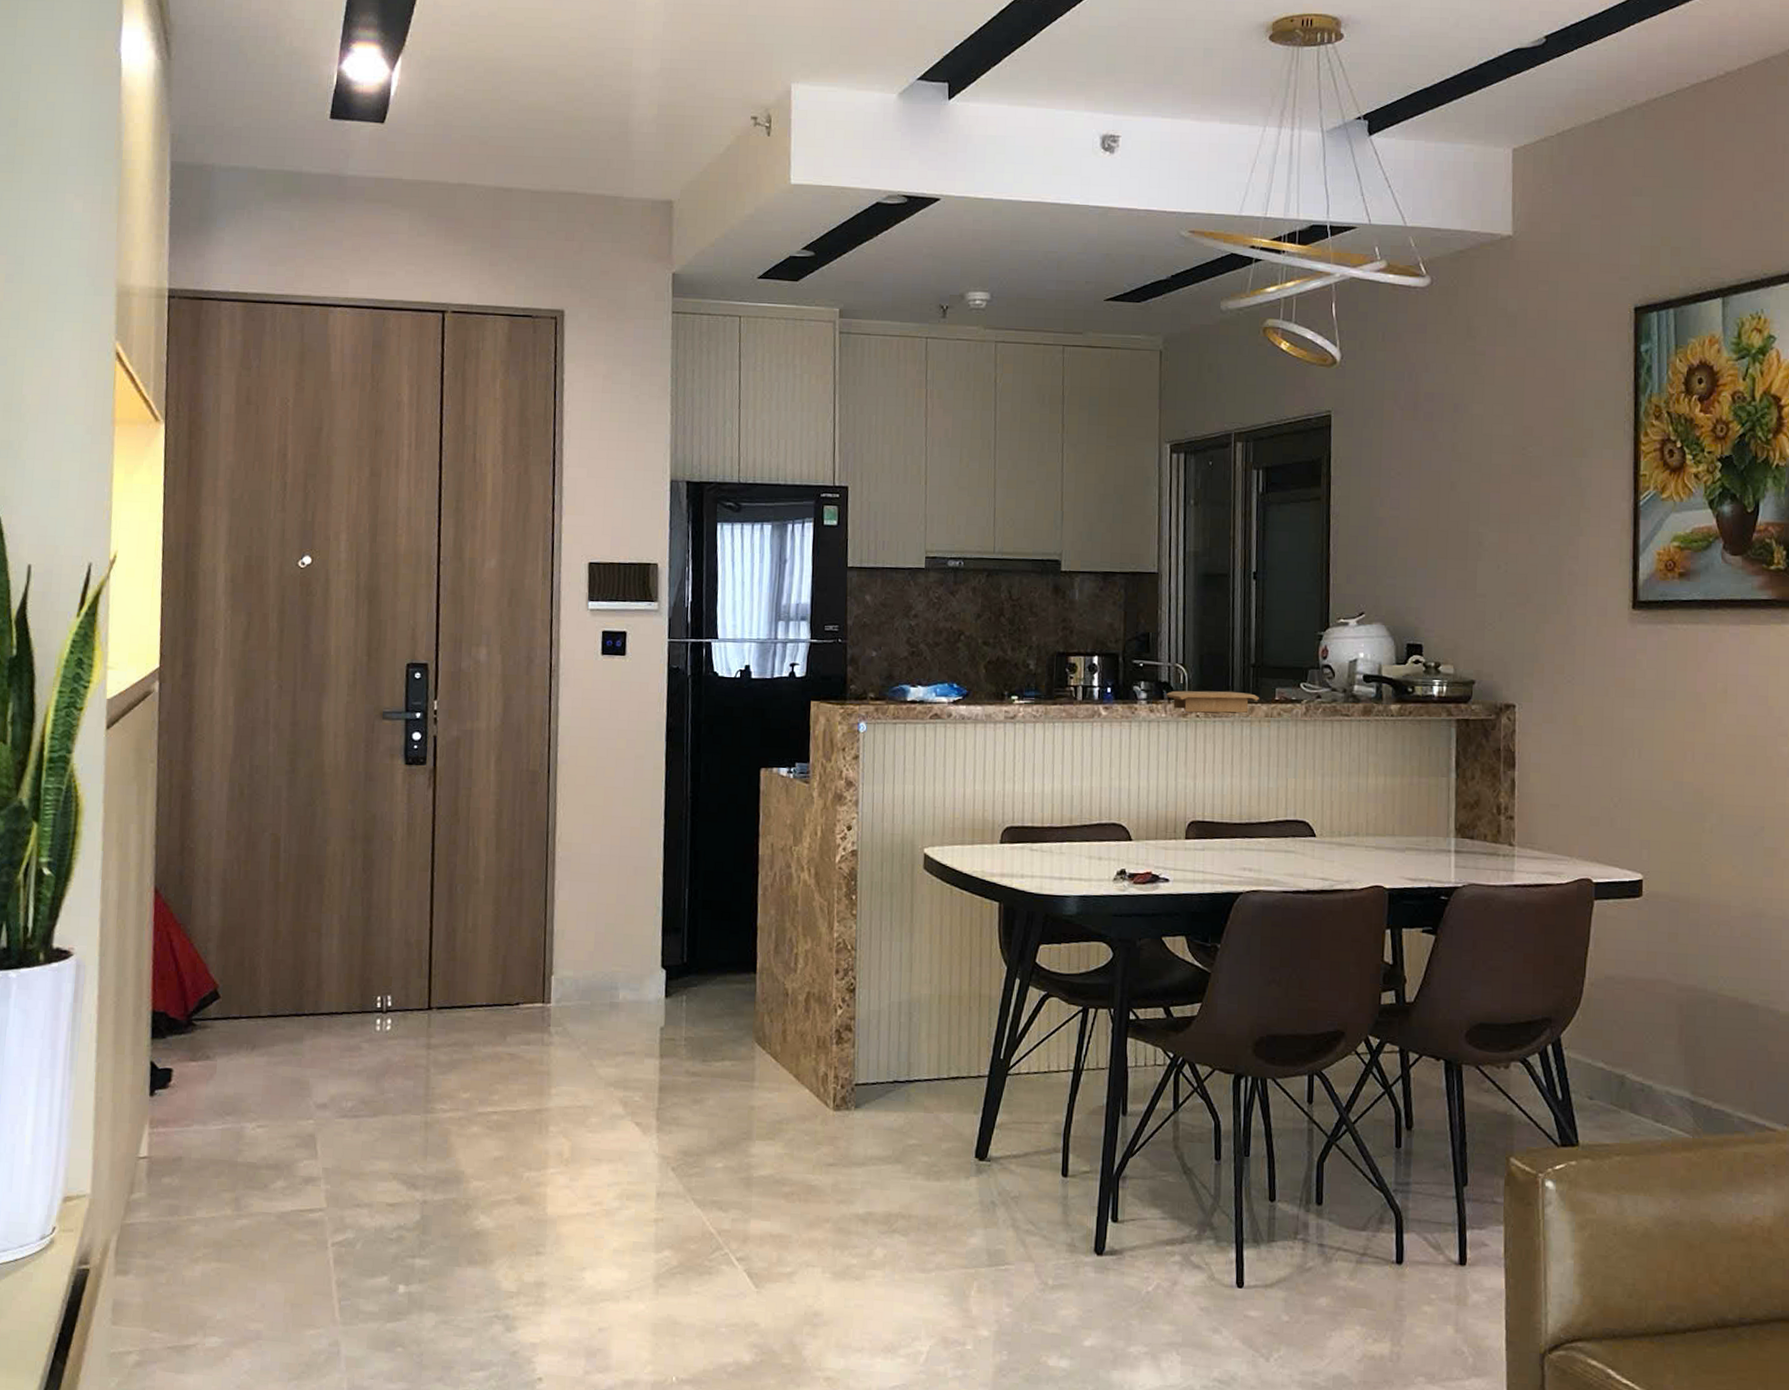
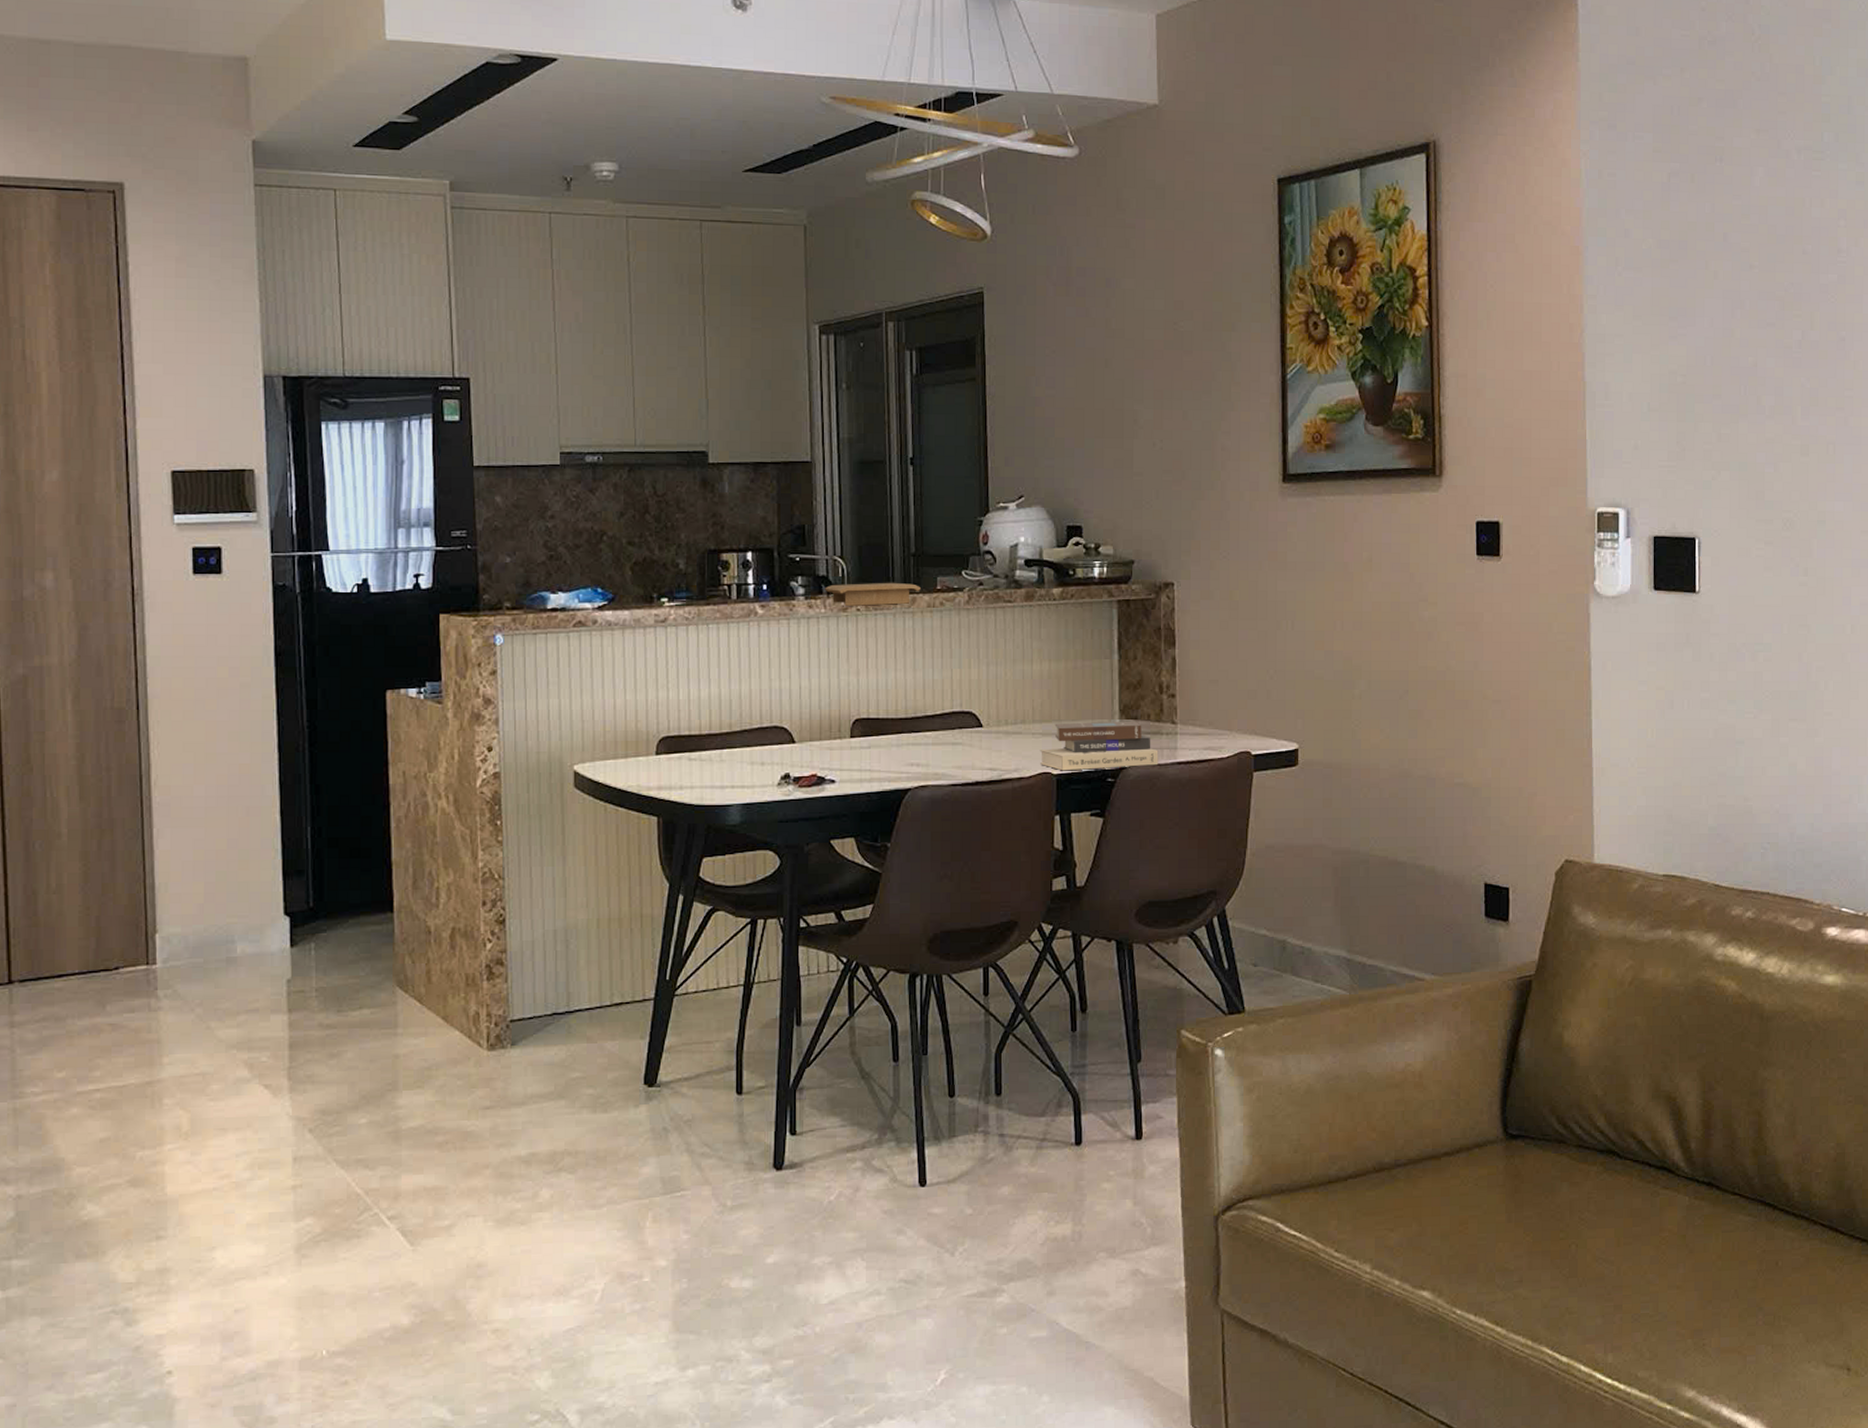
books: none [1372,838,1495,887] -> present [1039,721,1159,771]

